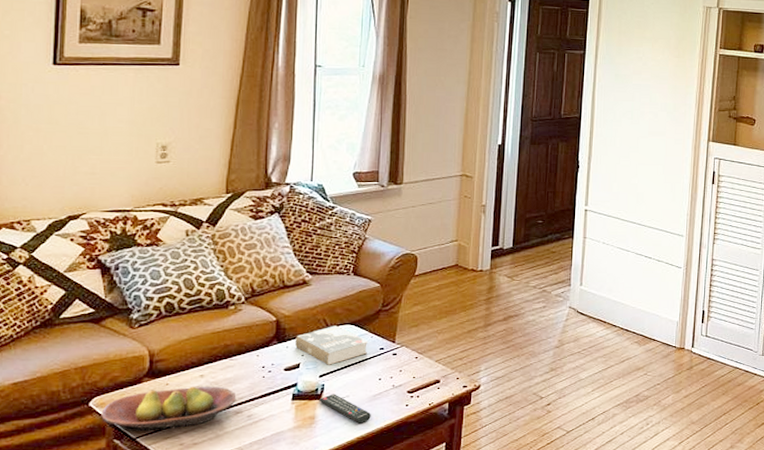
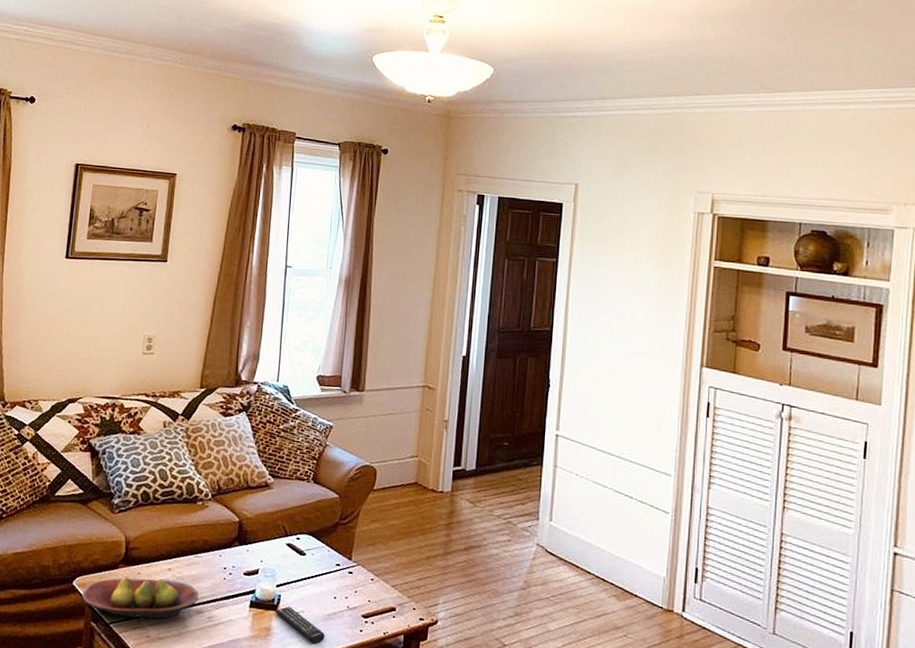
book: present [295,326,368,365] -> none [255,534,324,576]

